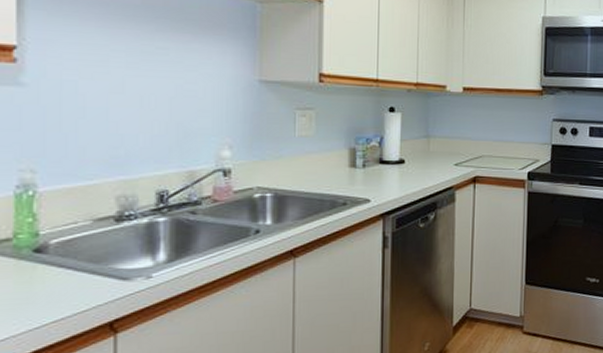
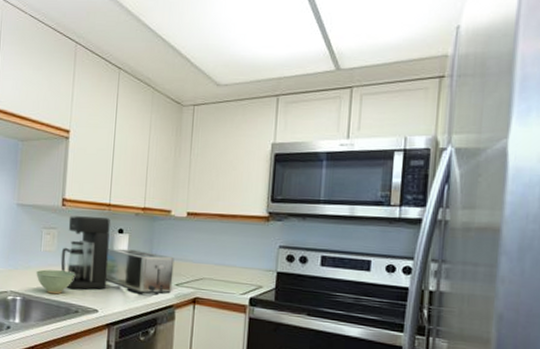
bowl: none [290,158,340,186] -> present [36,269,75,295]
coffee maker: none [321,93,379,179] -> present [60,216,110,290]
toaster: none [377,129,452,178] -> present [106,248,174,295]

